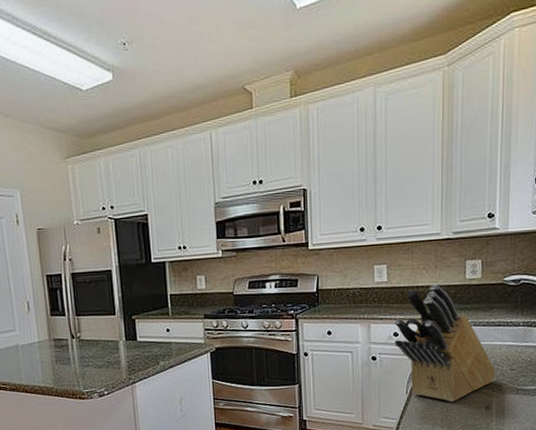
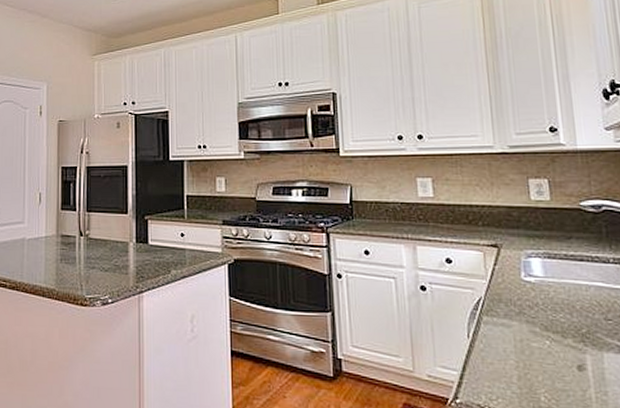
knife block: present [394,283,496,402] -> none [445,203,586,355]

